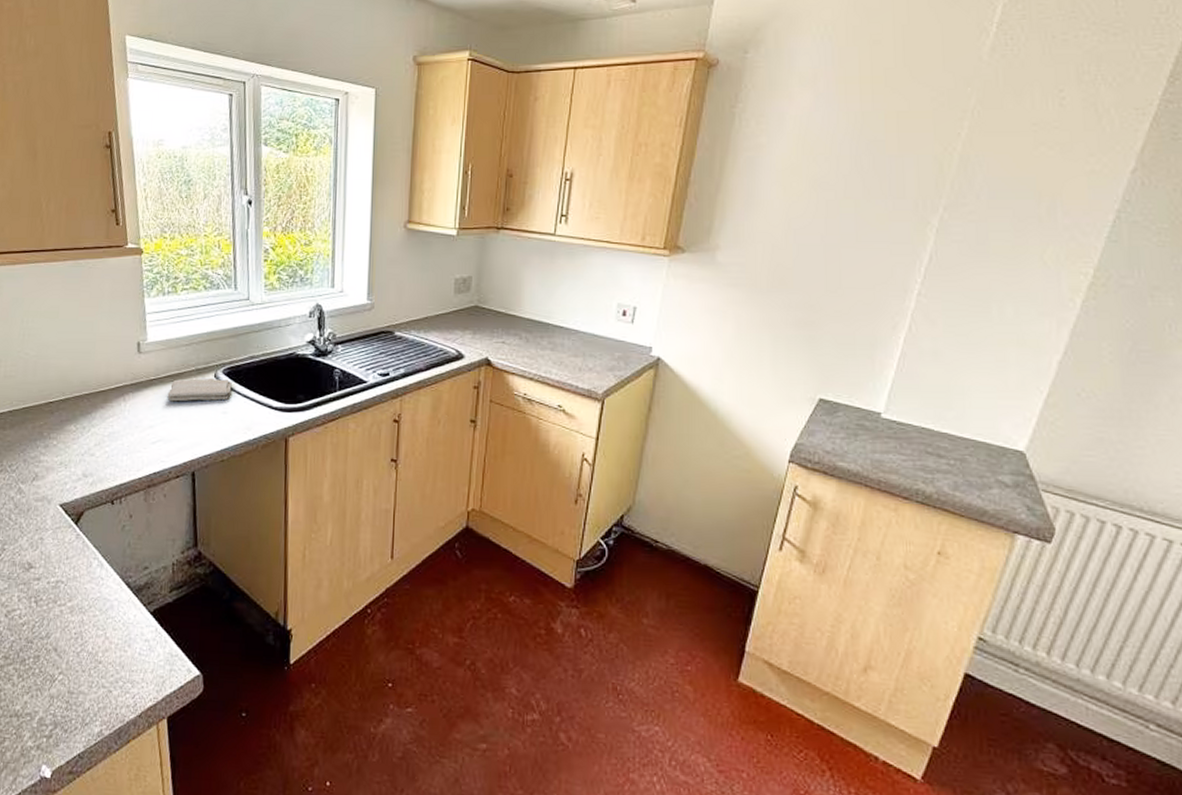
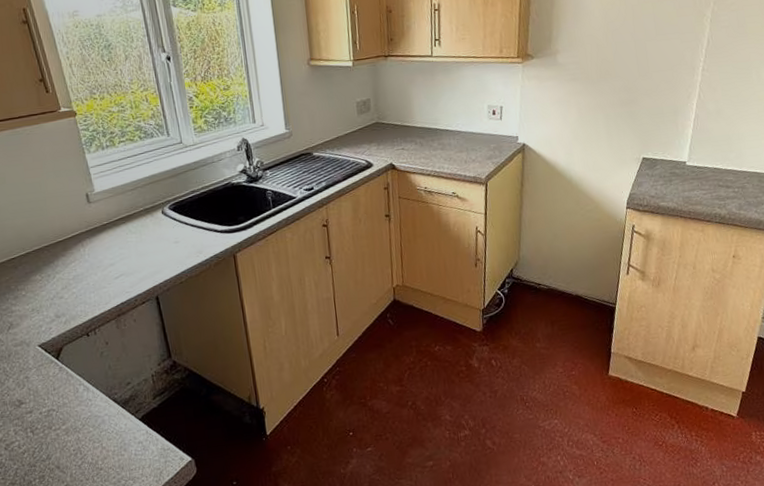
washcloth: present [167,378,232,402] -> none [122,214,180,240]

